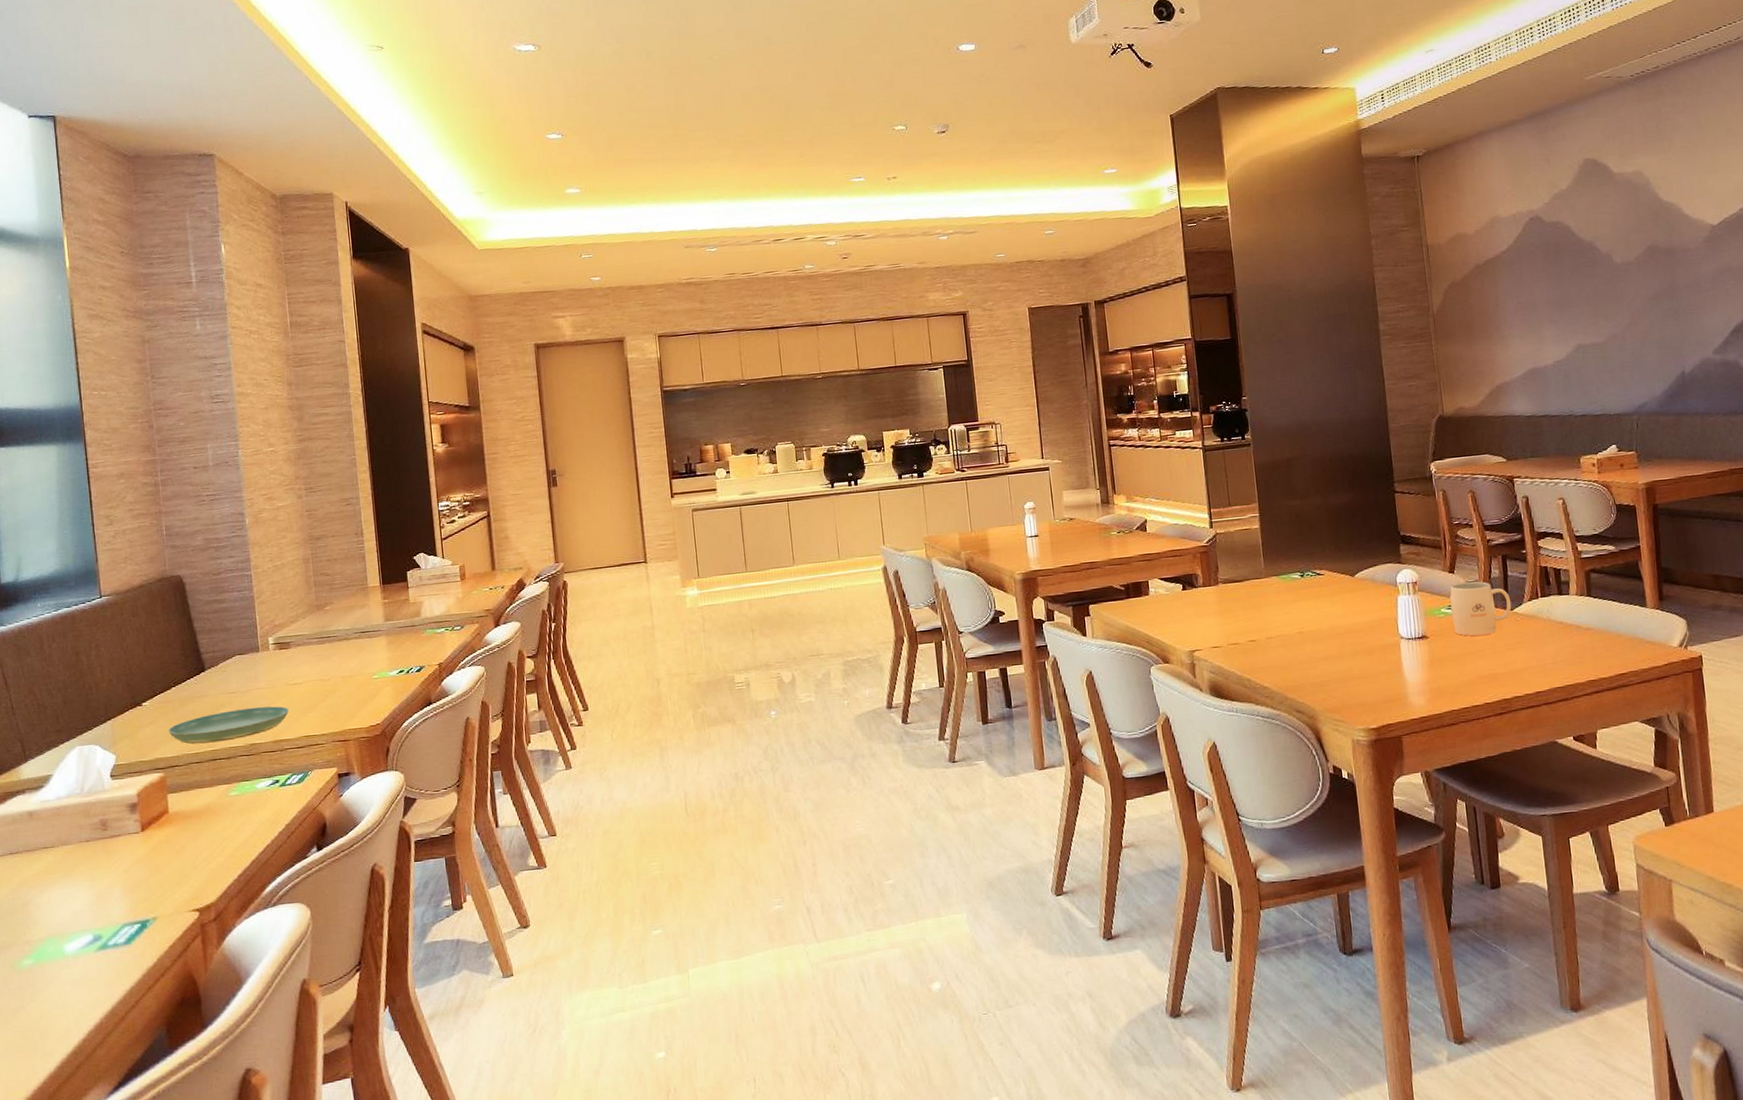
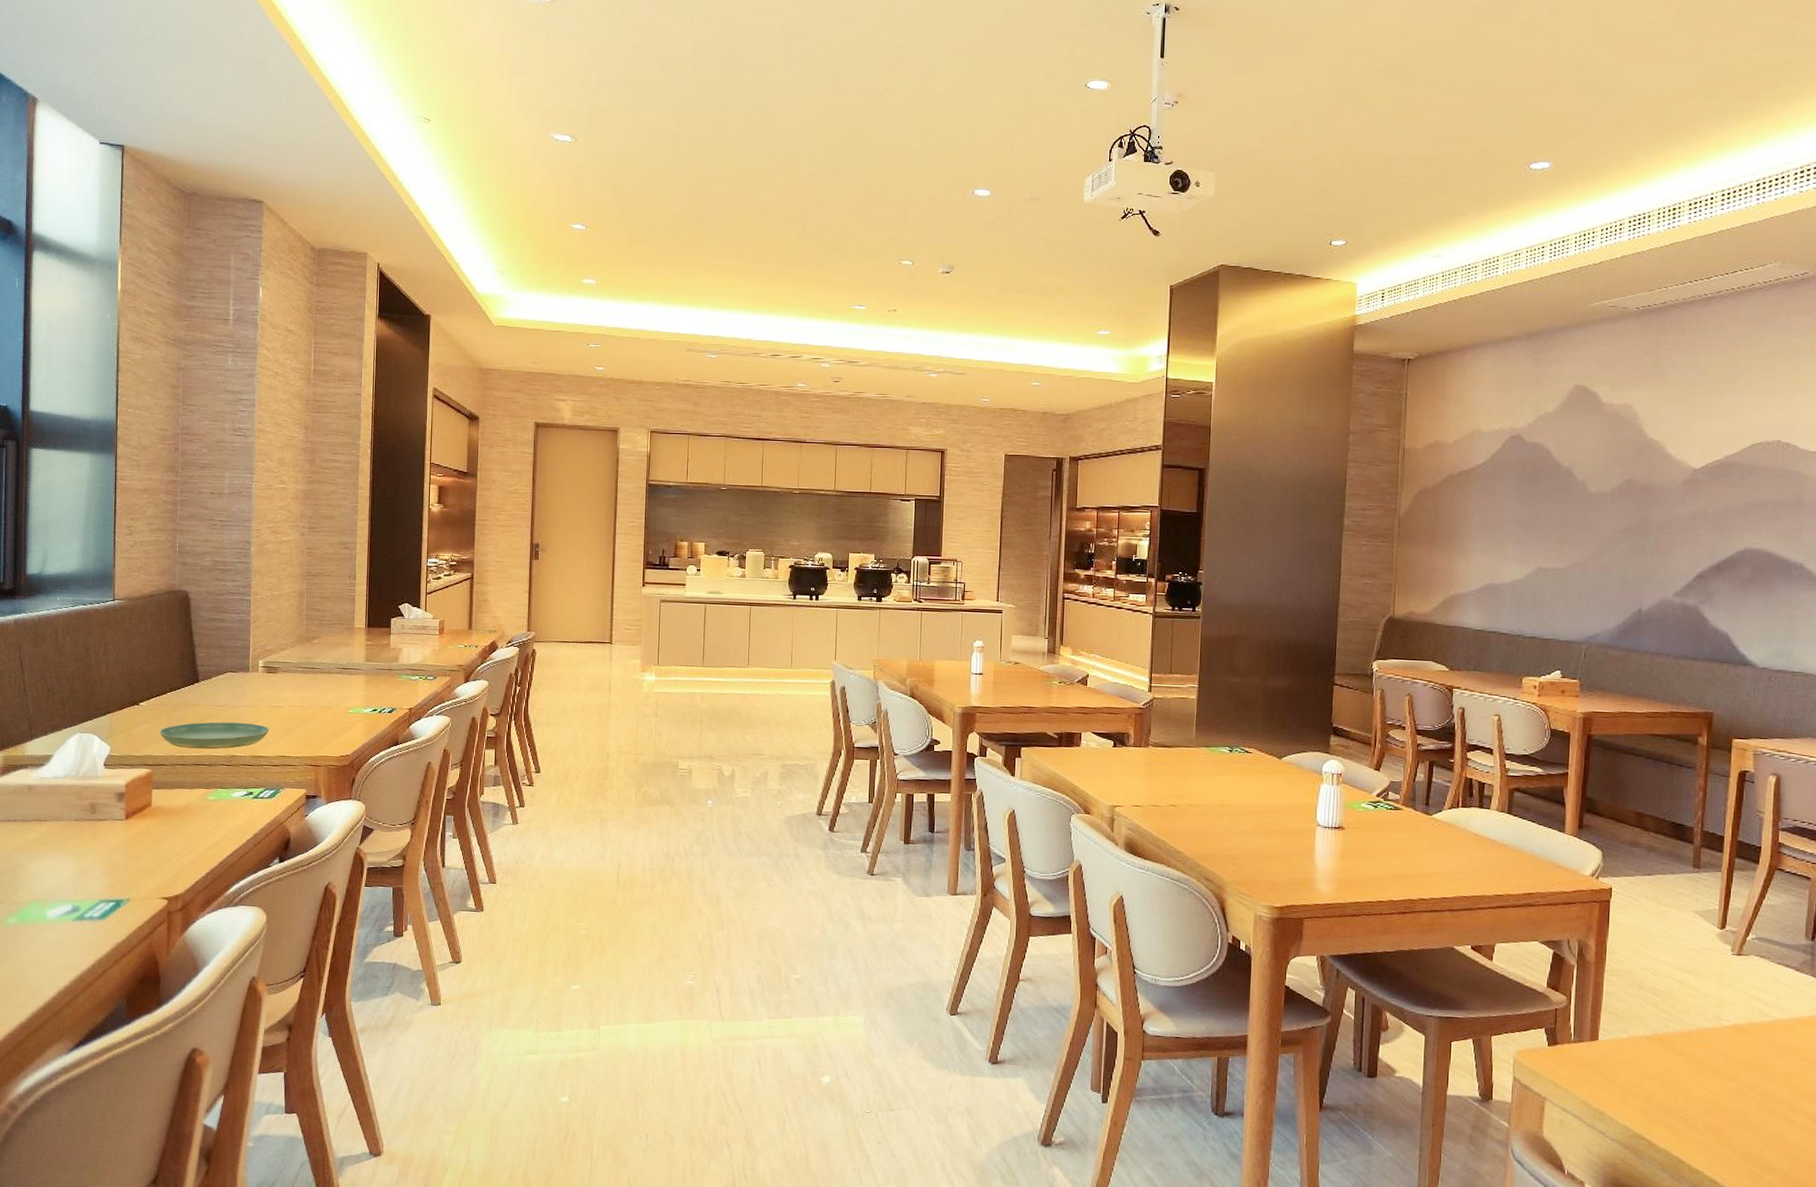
mug: present [1449,581,1512,637] -> none [1370,780,1432,836]

